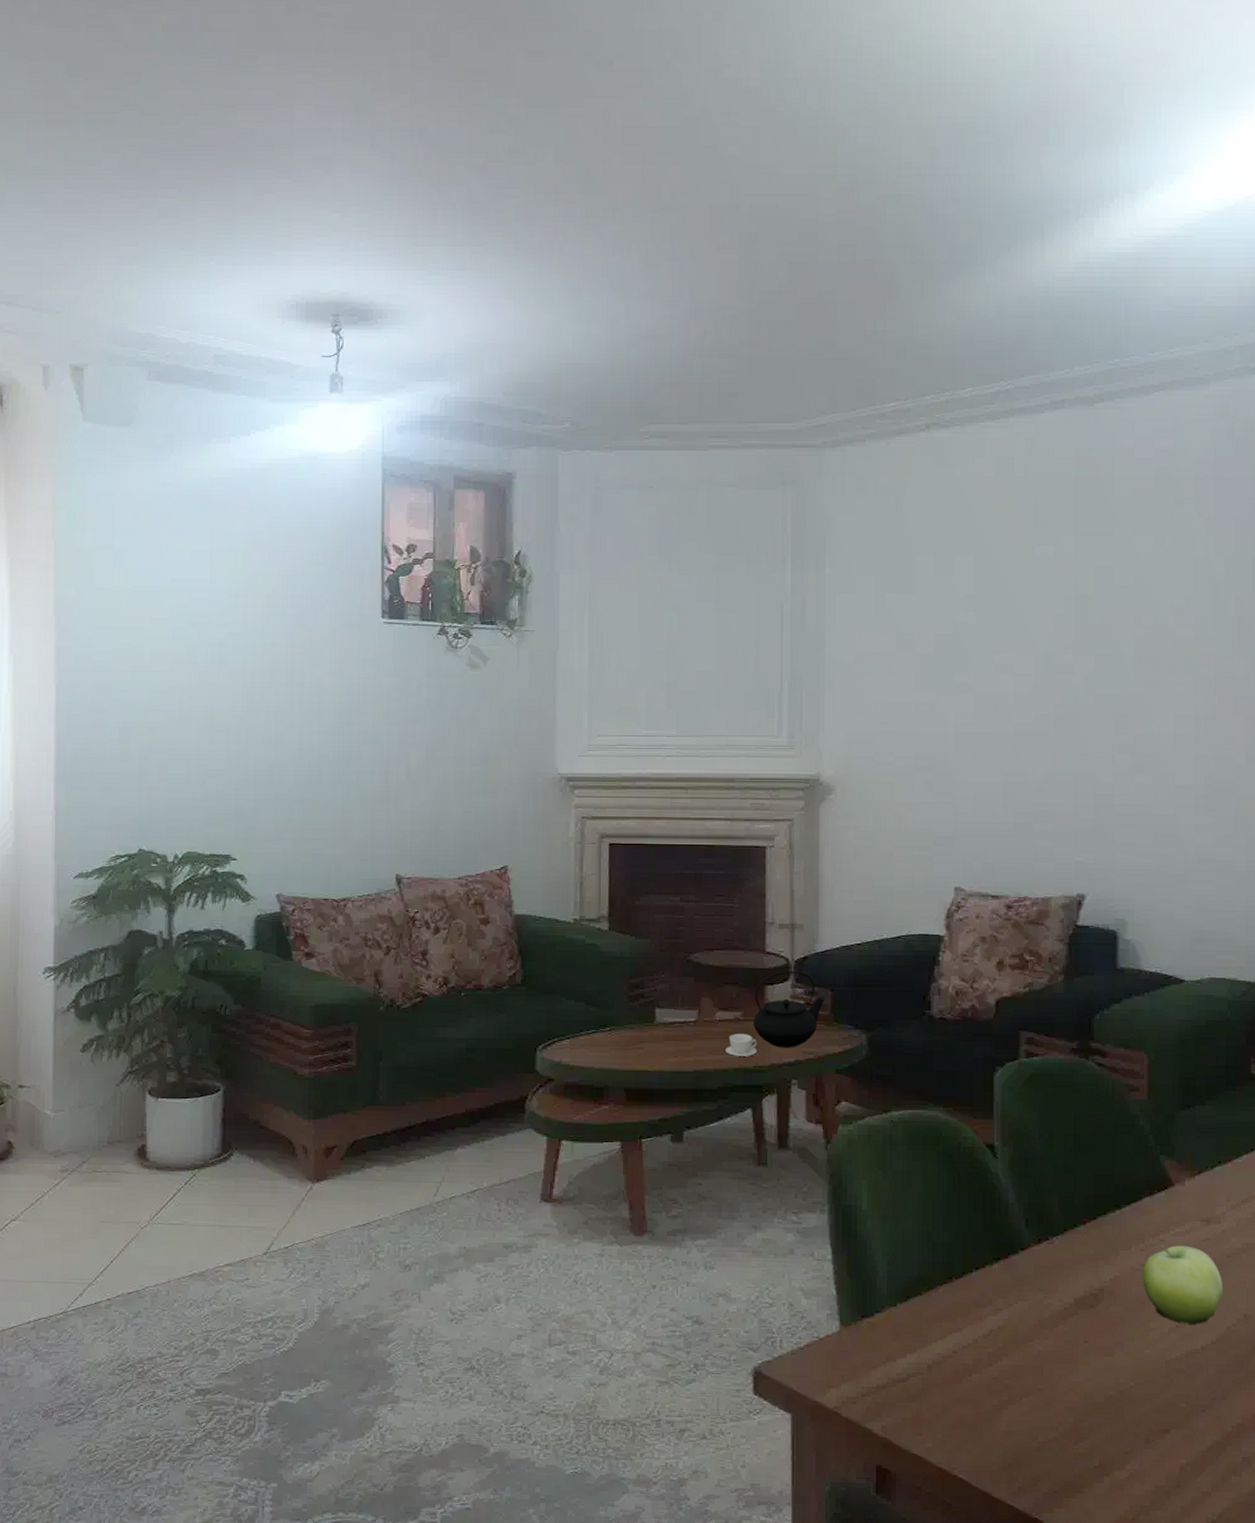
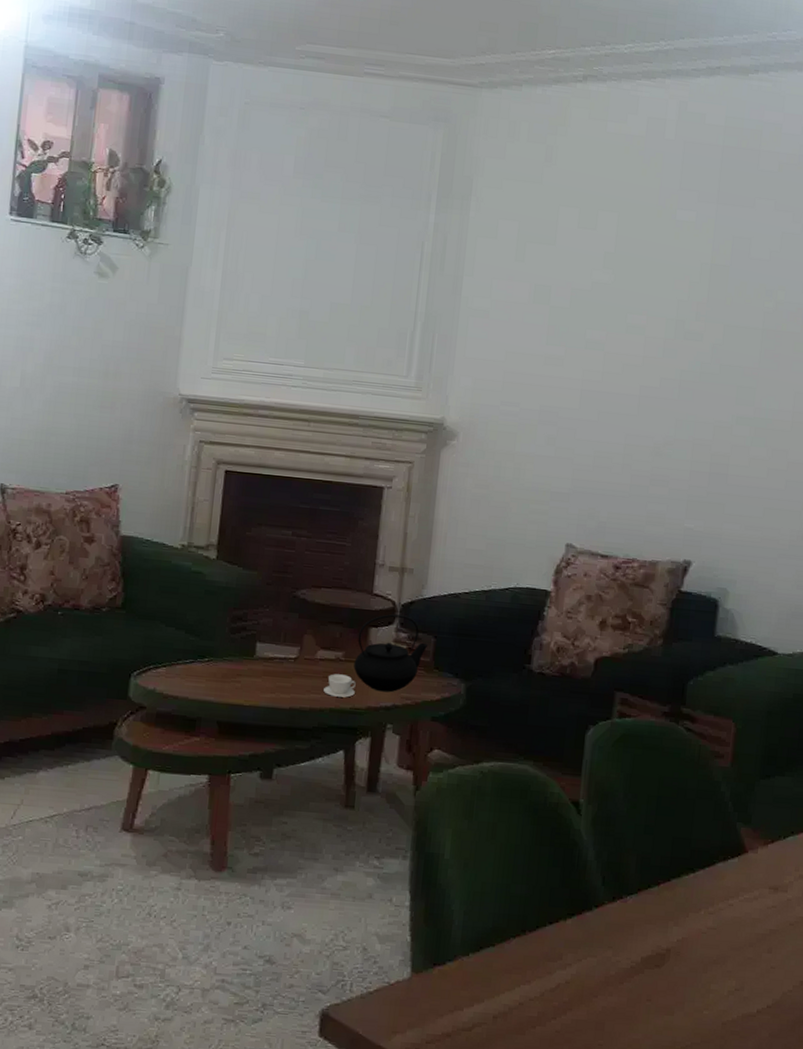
fruit: present [1142,1245,1224,1326] -> none [708,910,784,989]

